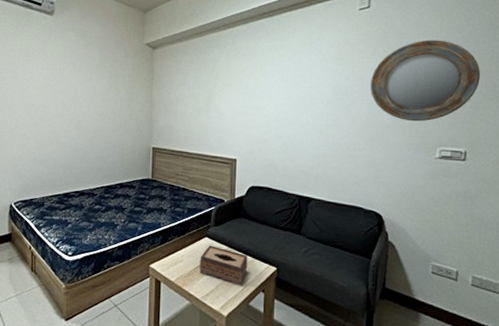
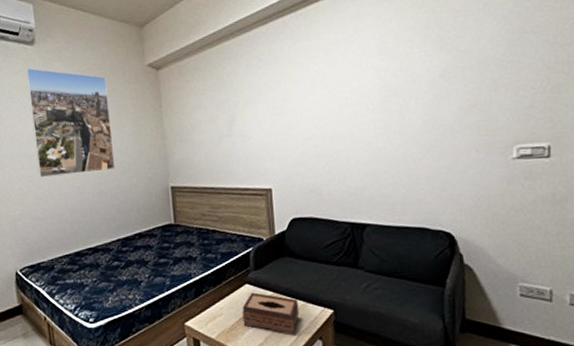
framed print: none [41,33,110,127] -> present [25,67,116,178]
home mirror: present [370,40,480,122] -> none [423,13,560,118]

